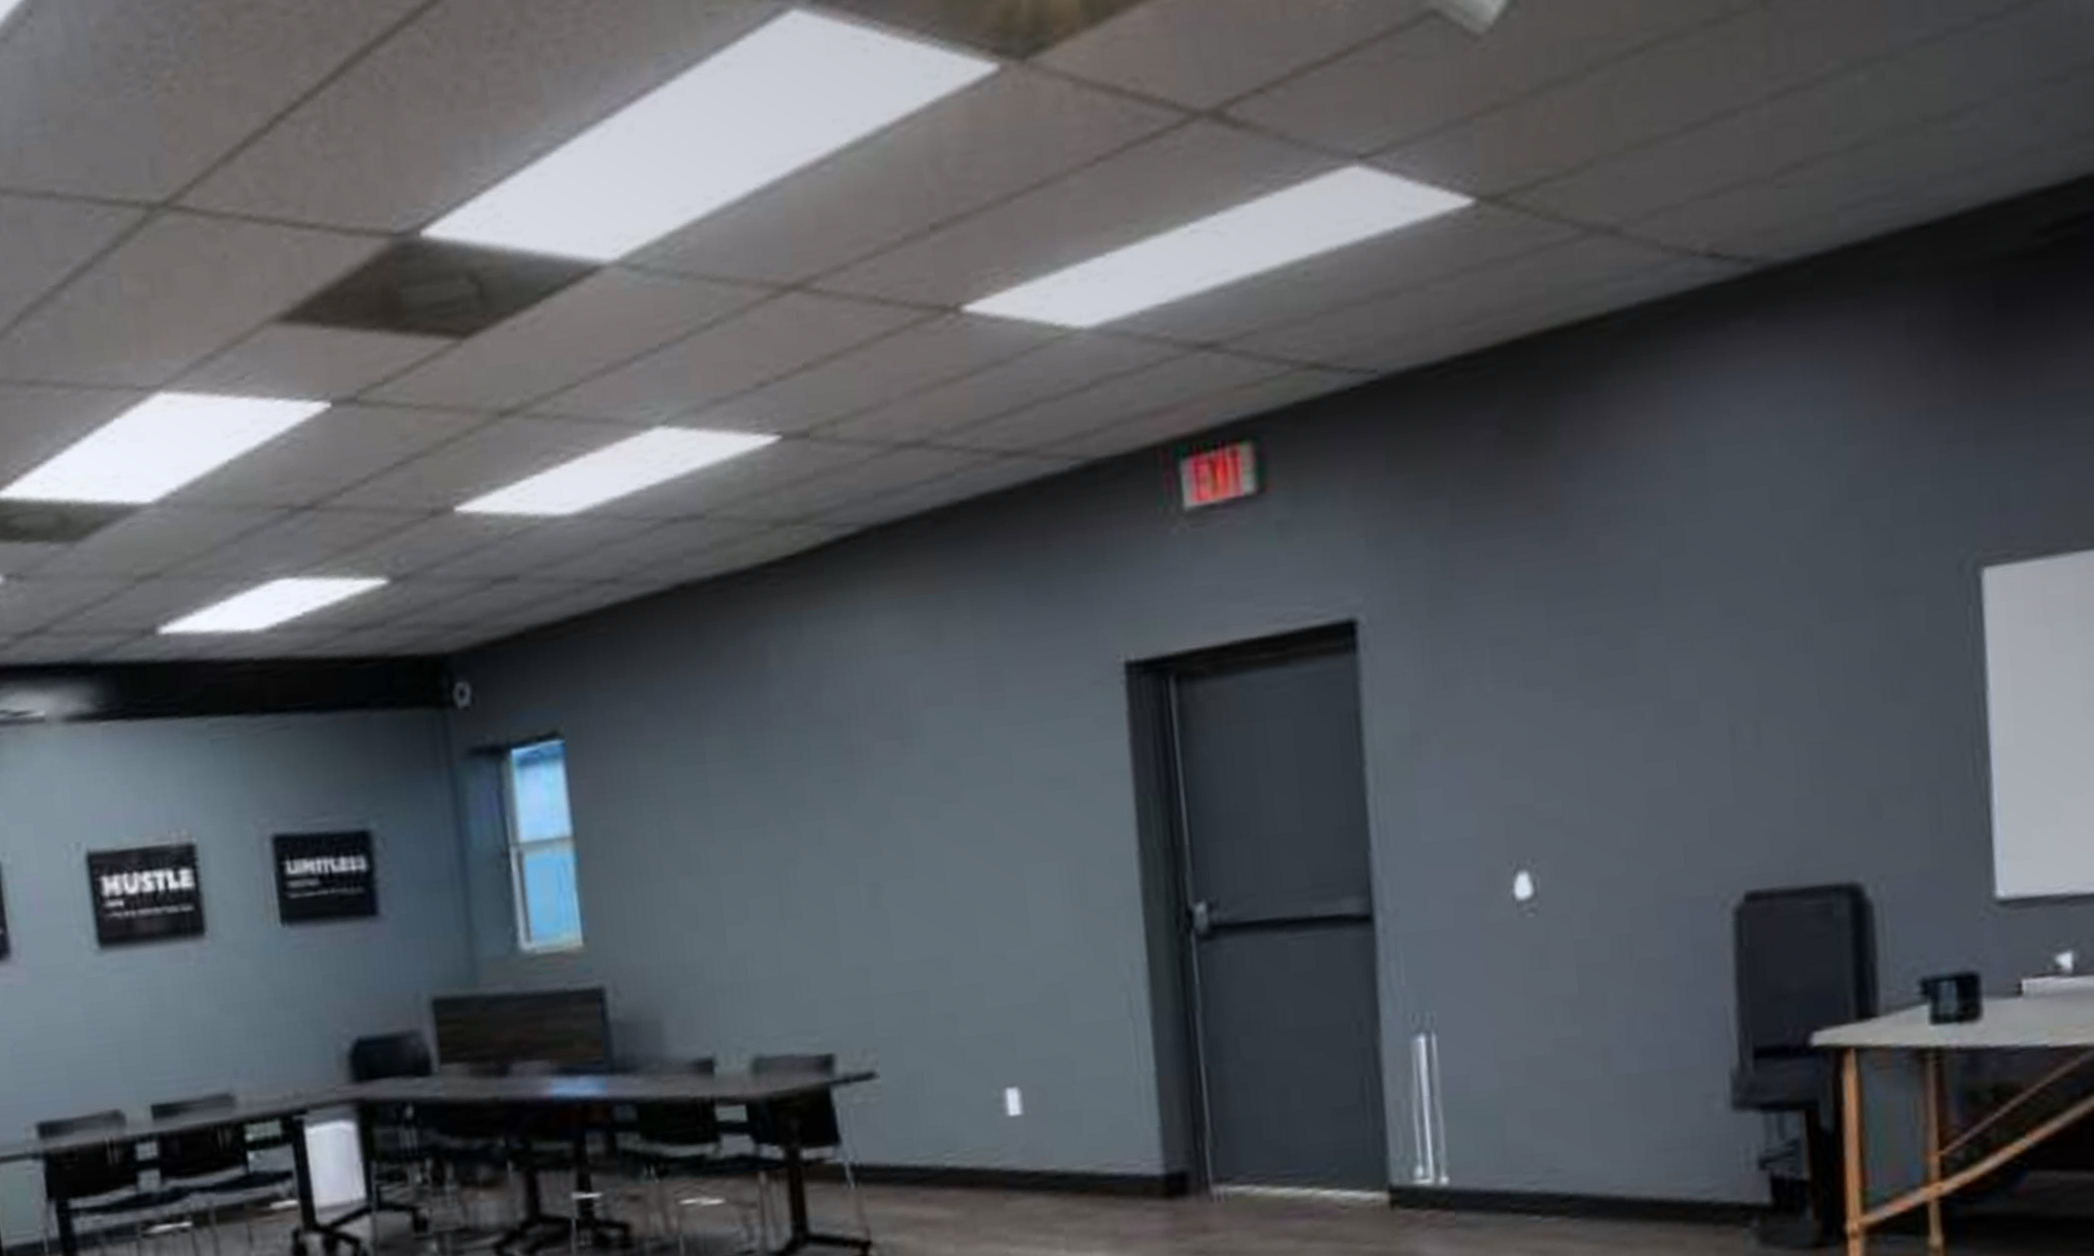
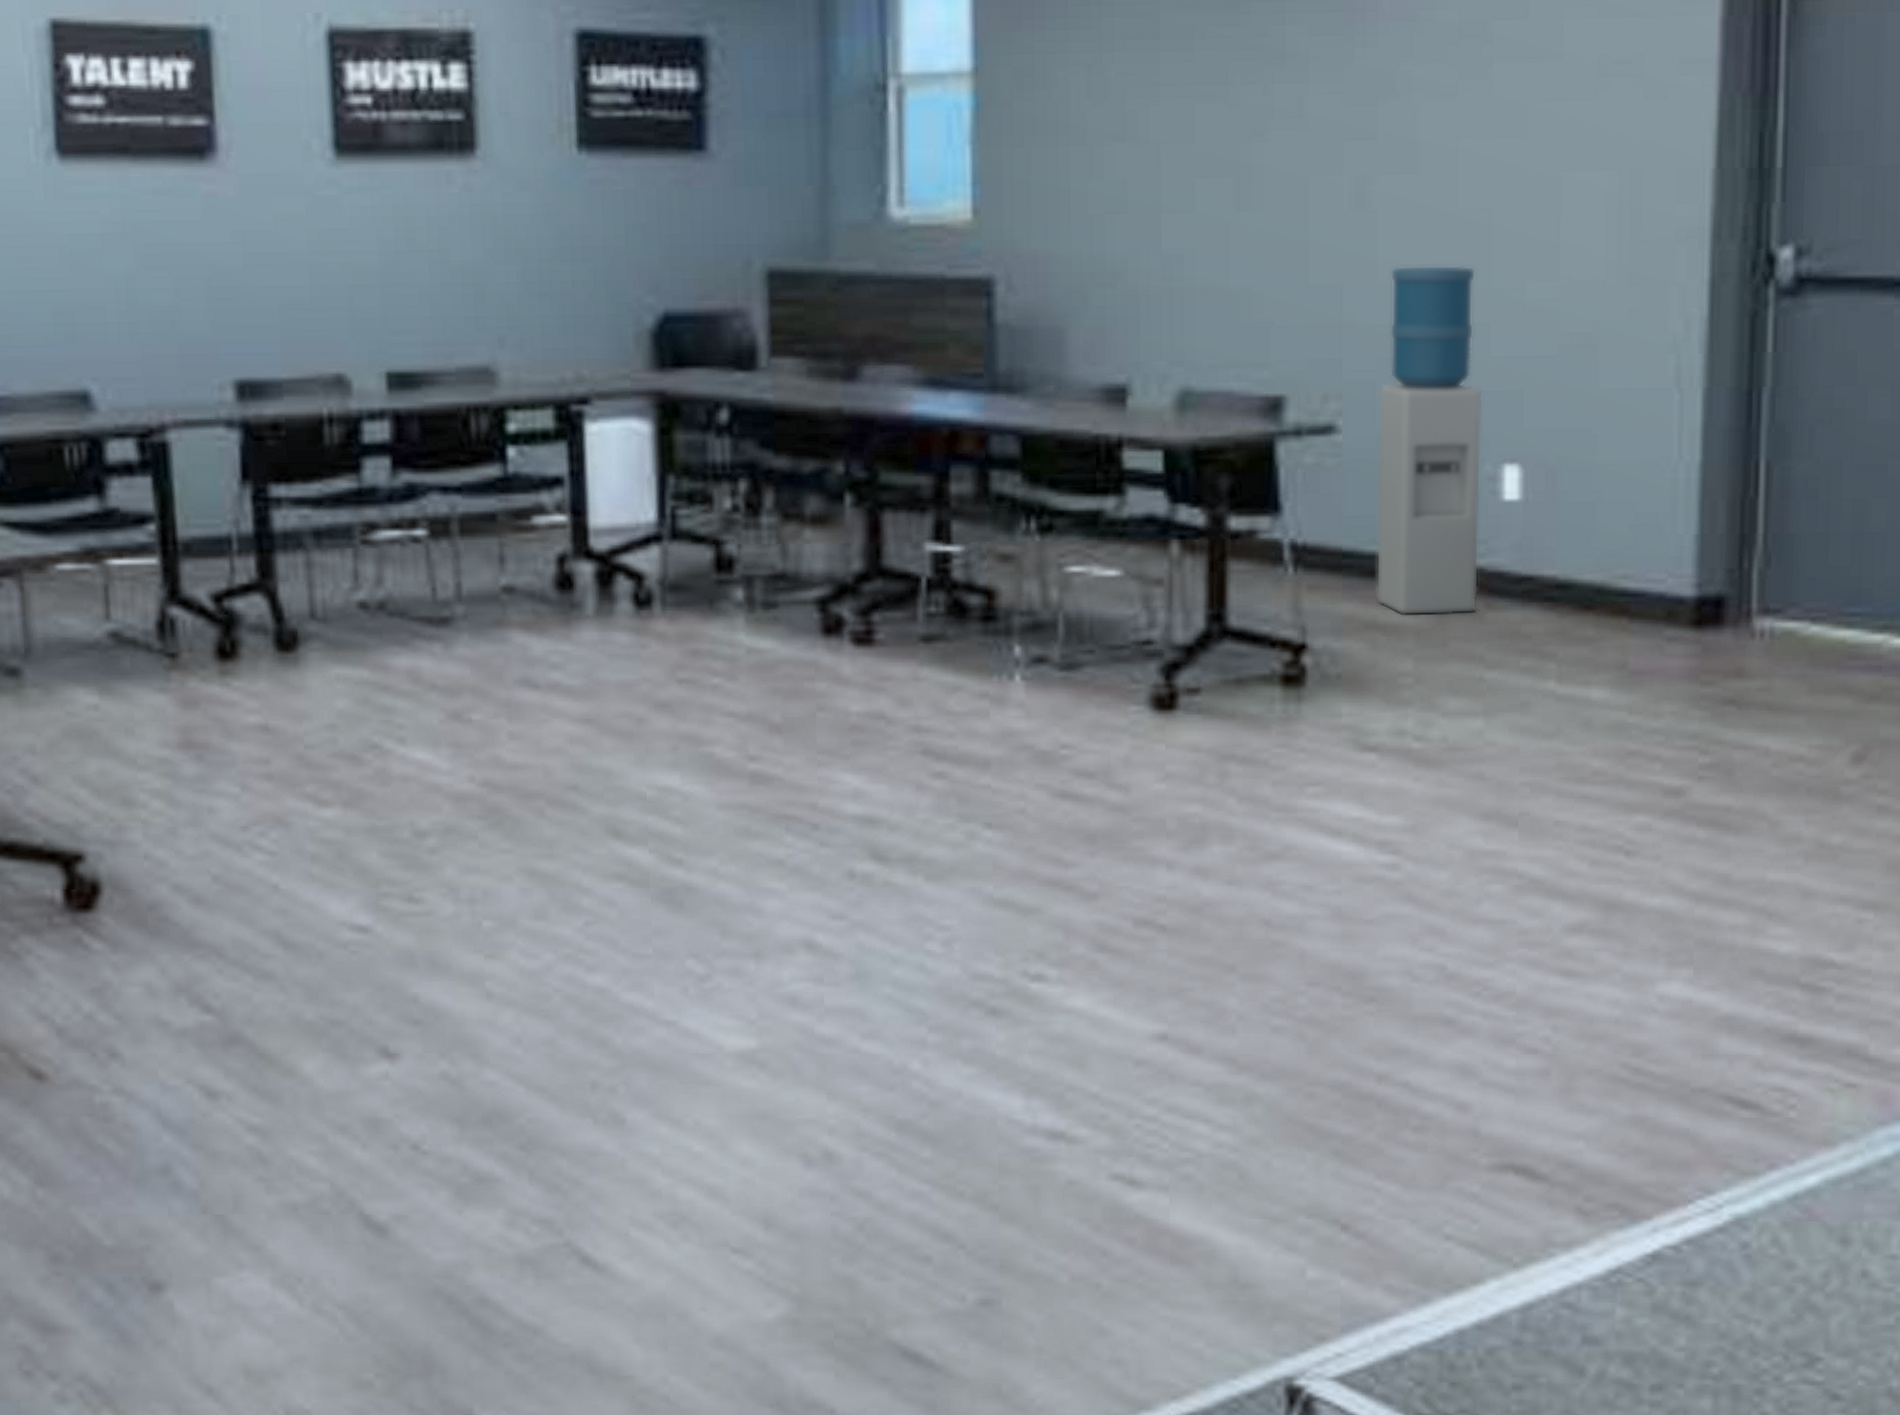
water cooler: none [903,942,999,1212] -> present [1376,264,1483,616]

